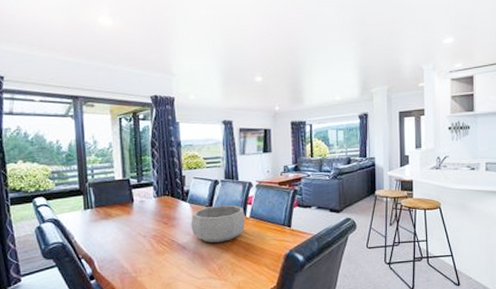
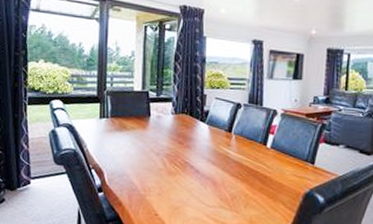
decorative bowl: present [191,205,245,243] -> none [207,130,266,171]

